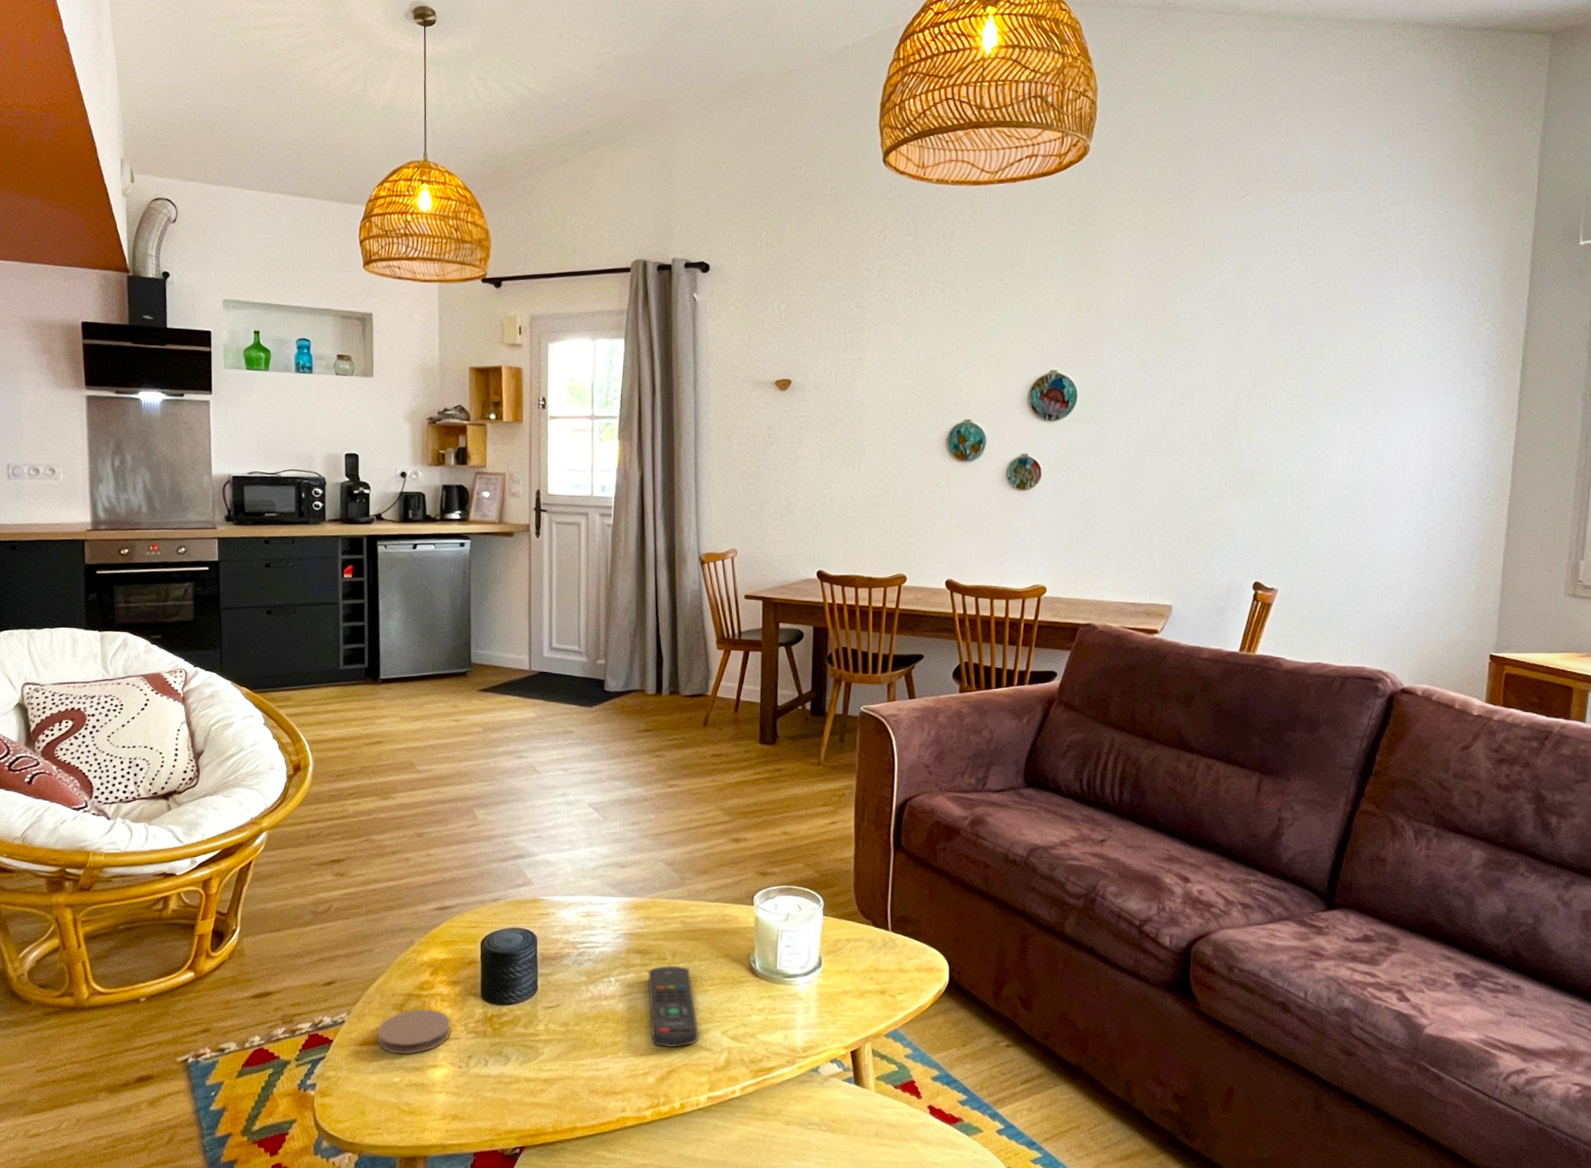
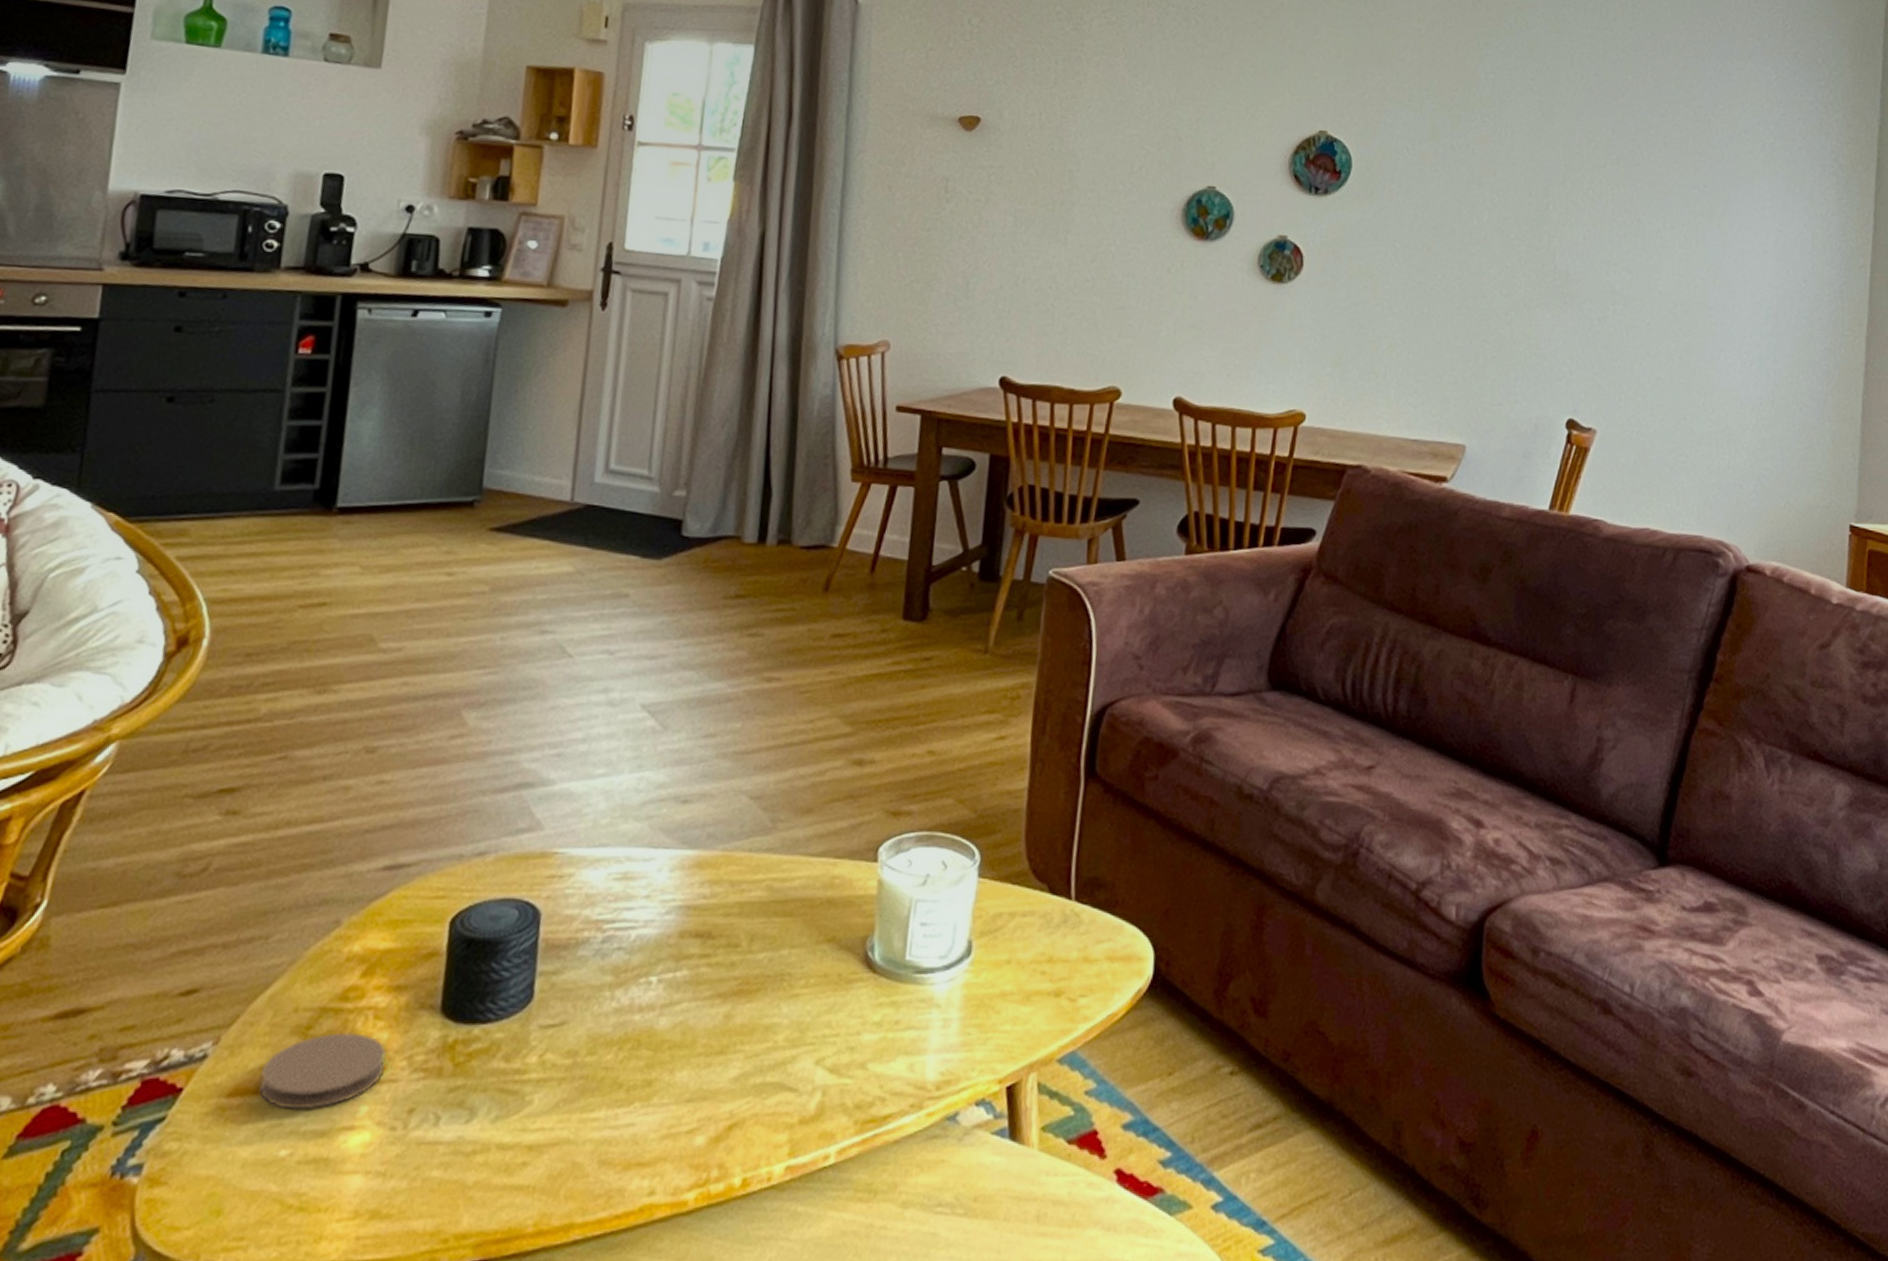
remote control: present [648,965,699,1048] -> none [706,955,780,1089]

